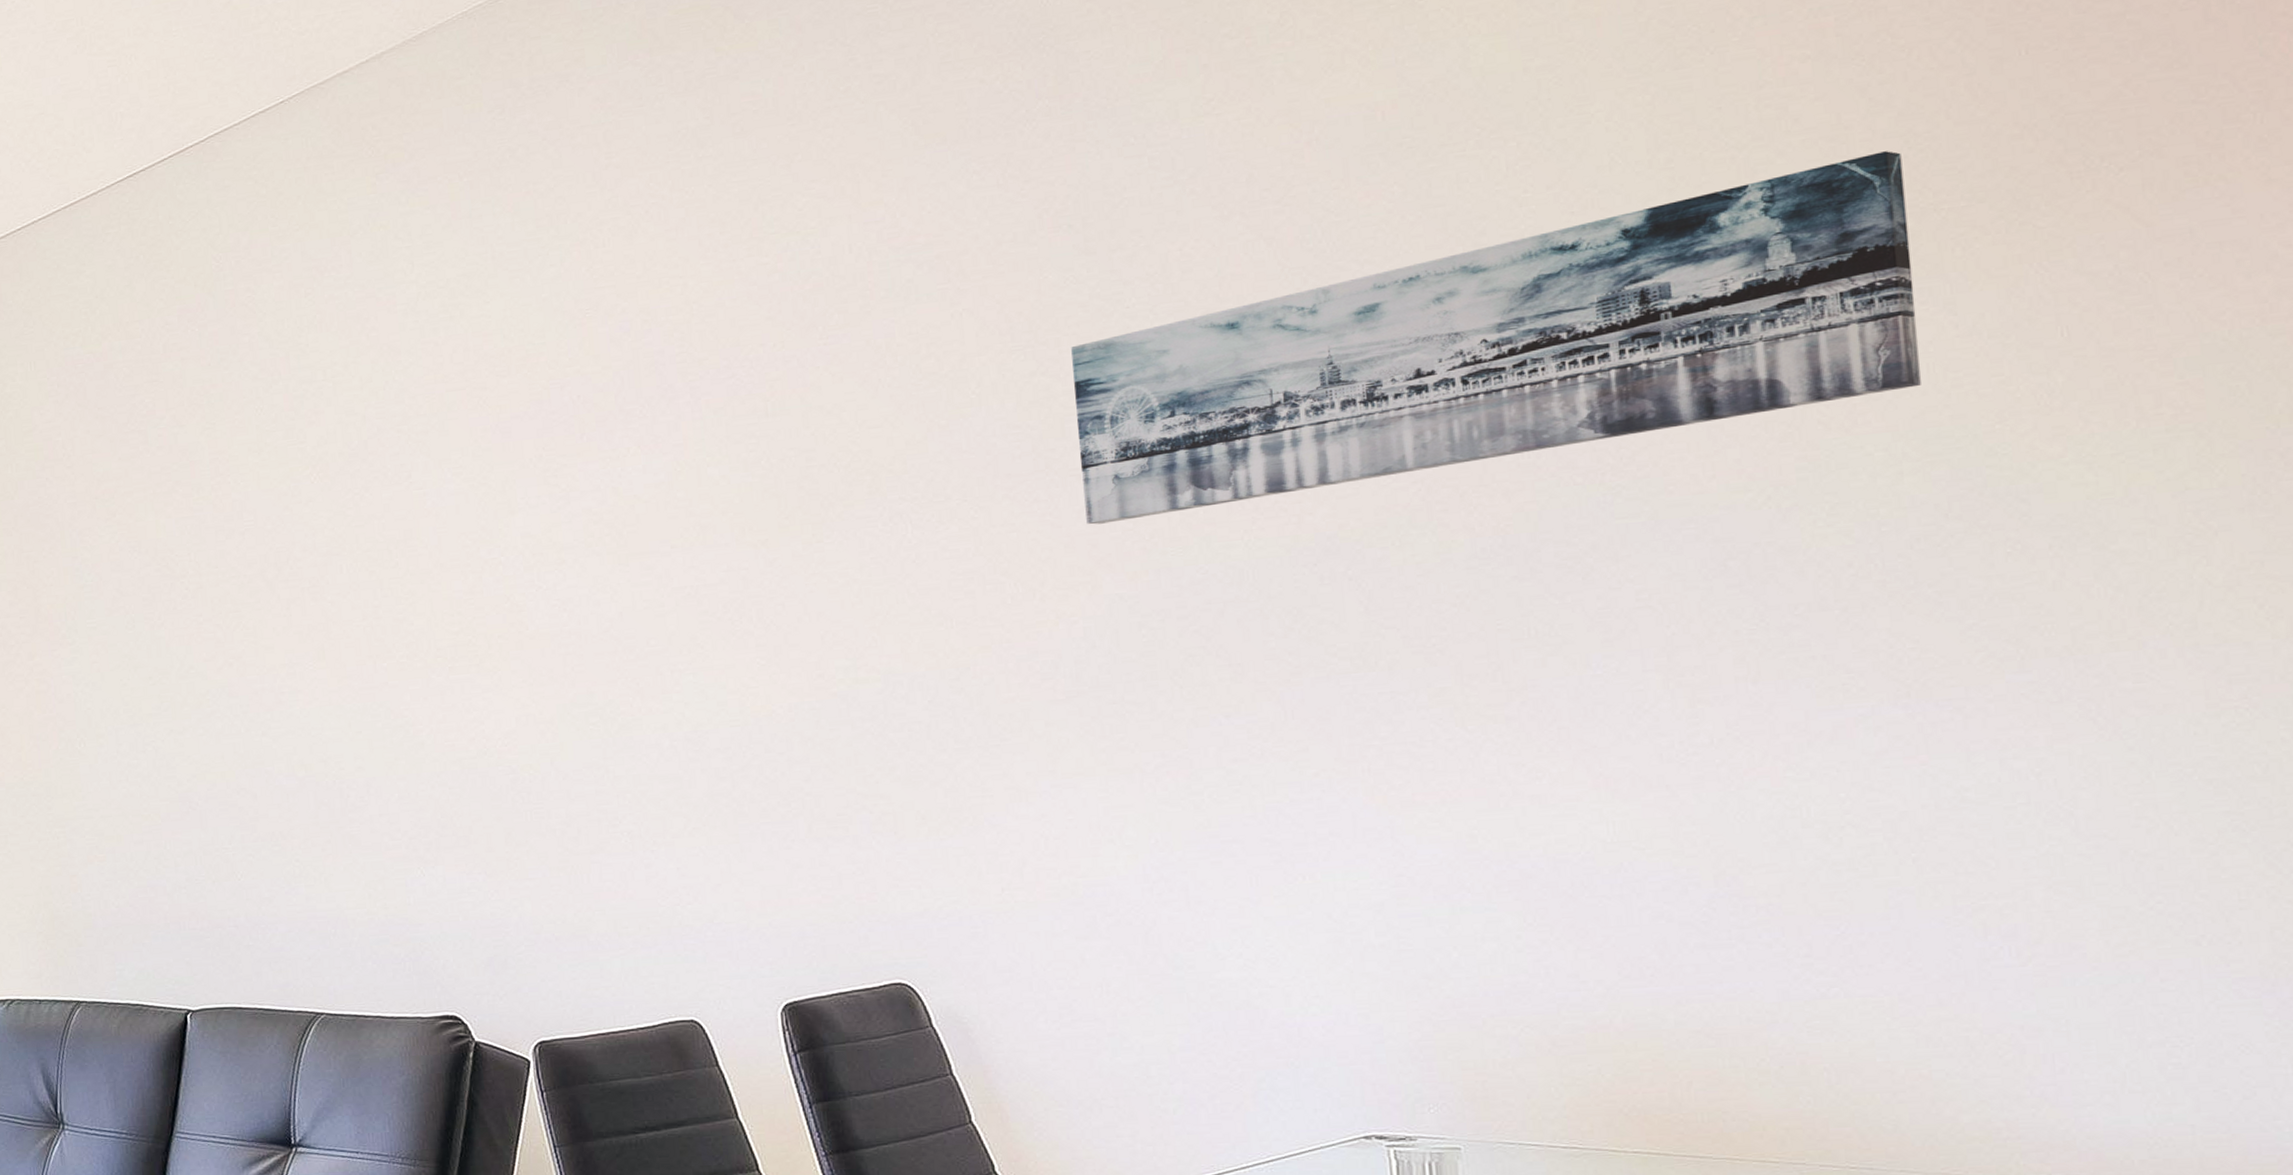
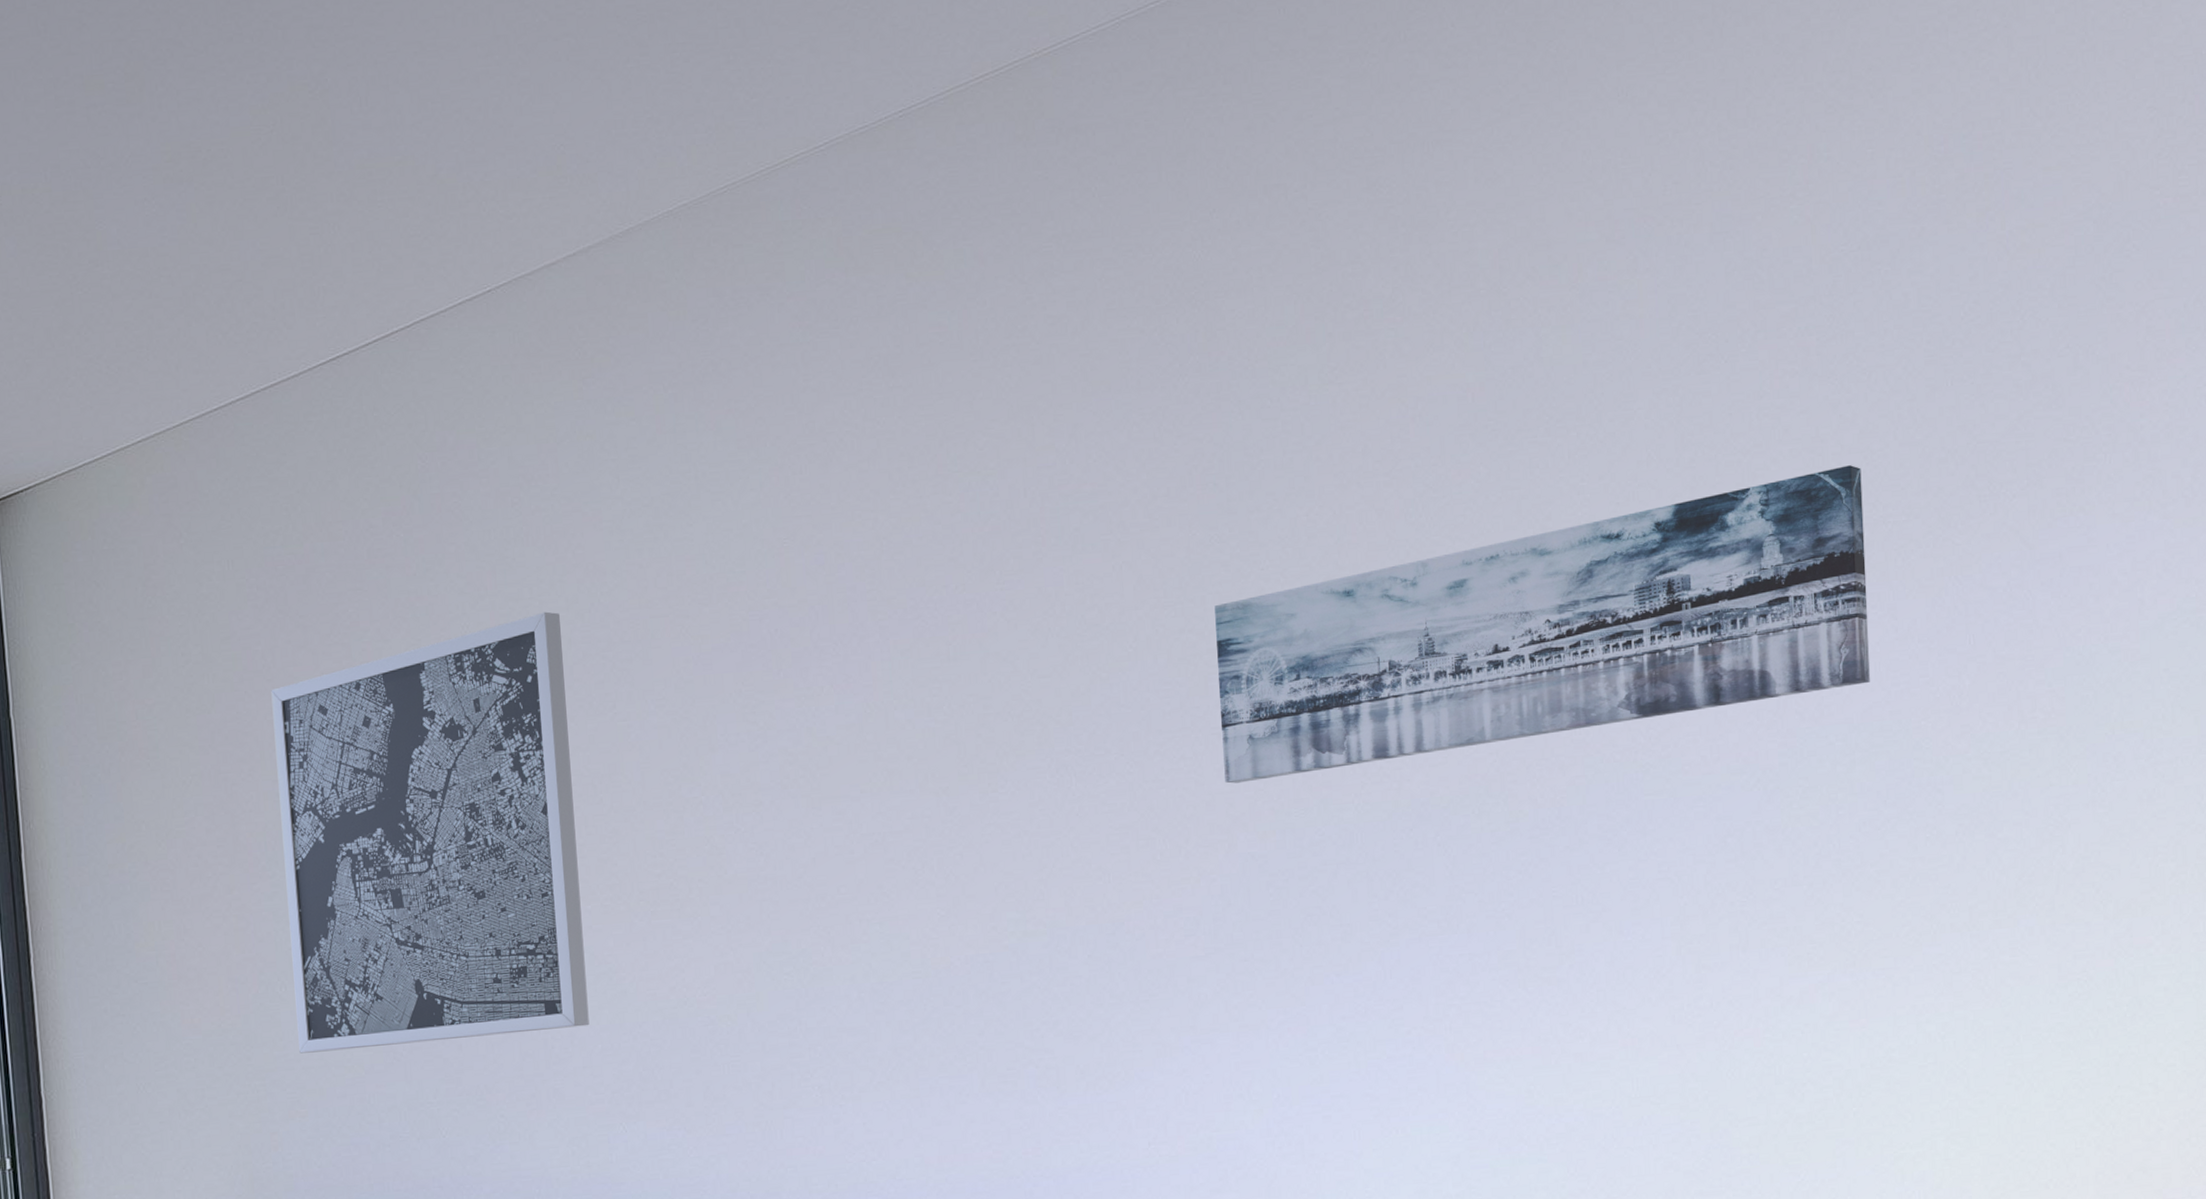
wall art: none [71,391,386,804] -> present [271,611,589,1054]

